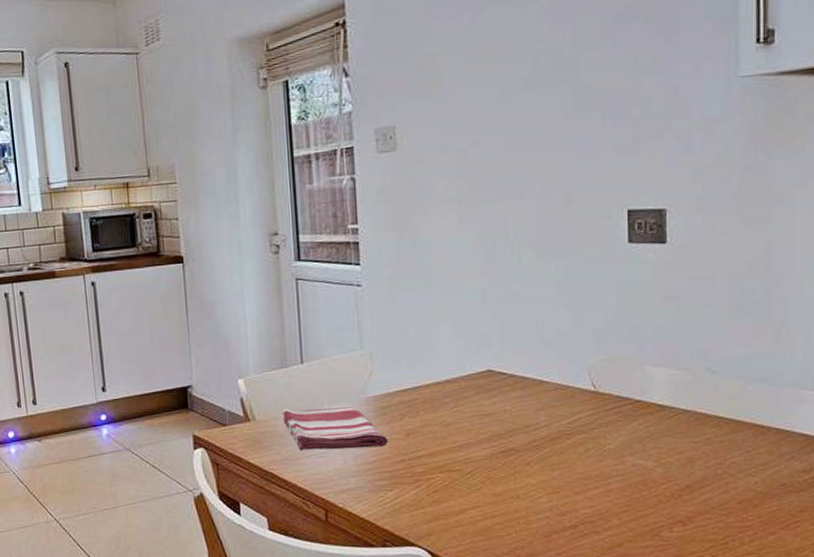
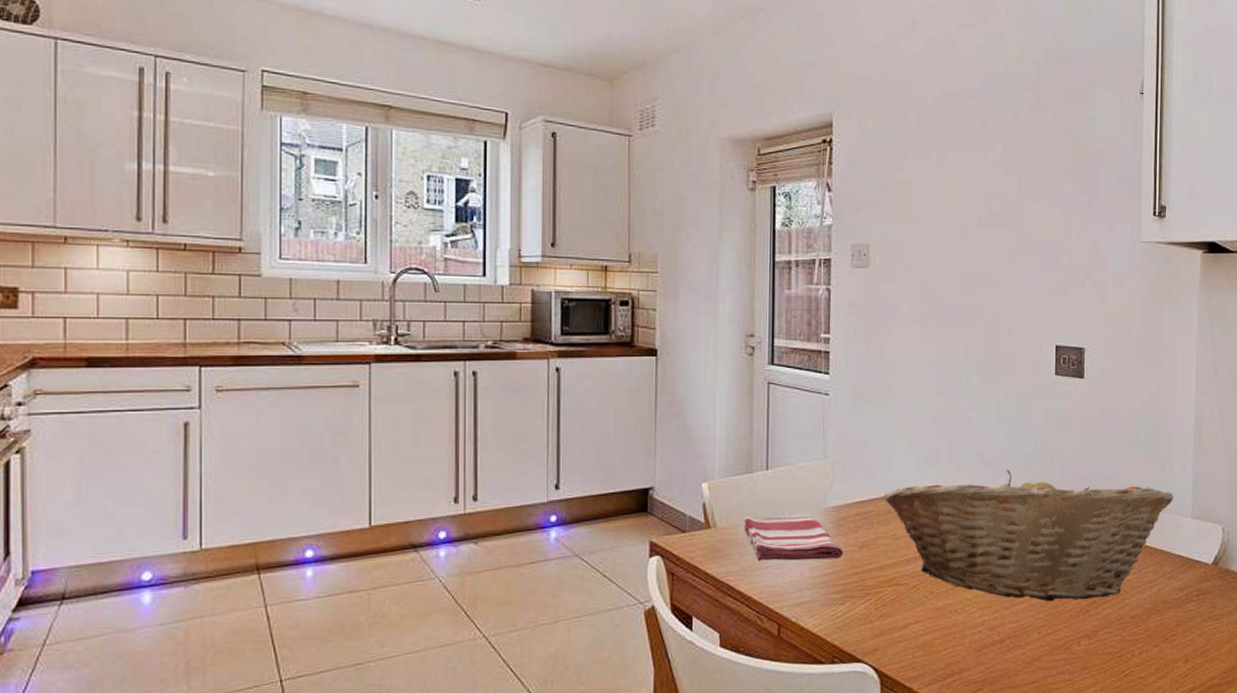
fruit basket: none [428,349,795,487] -> present [883,469,1174,602]

